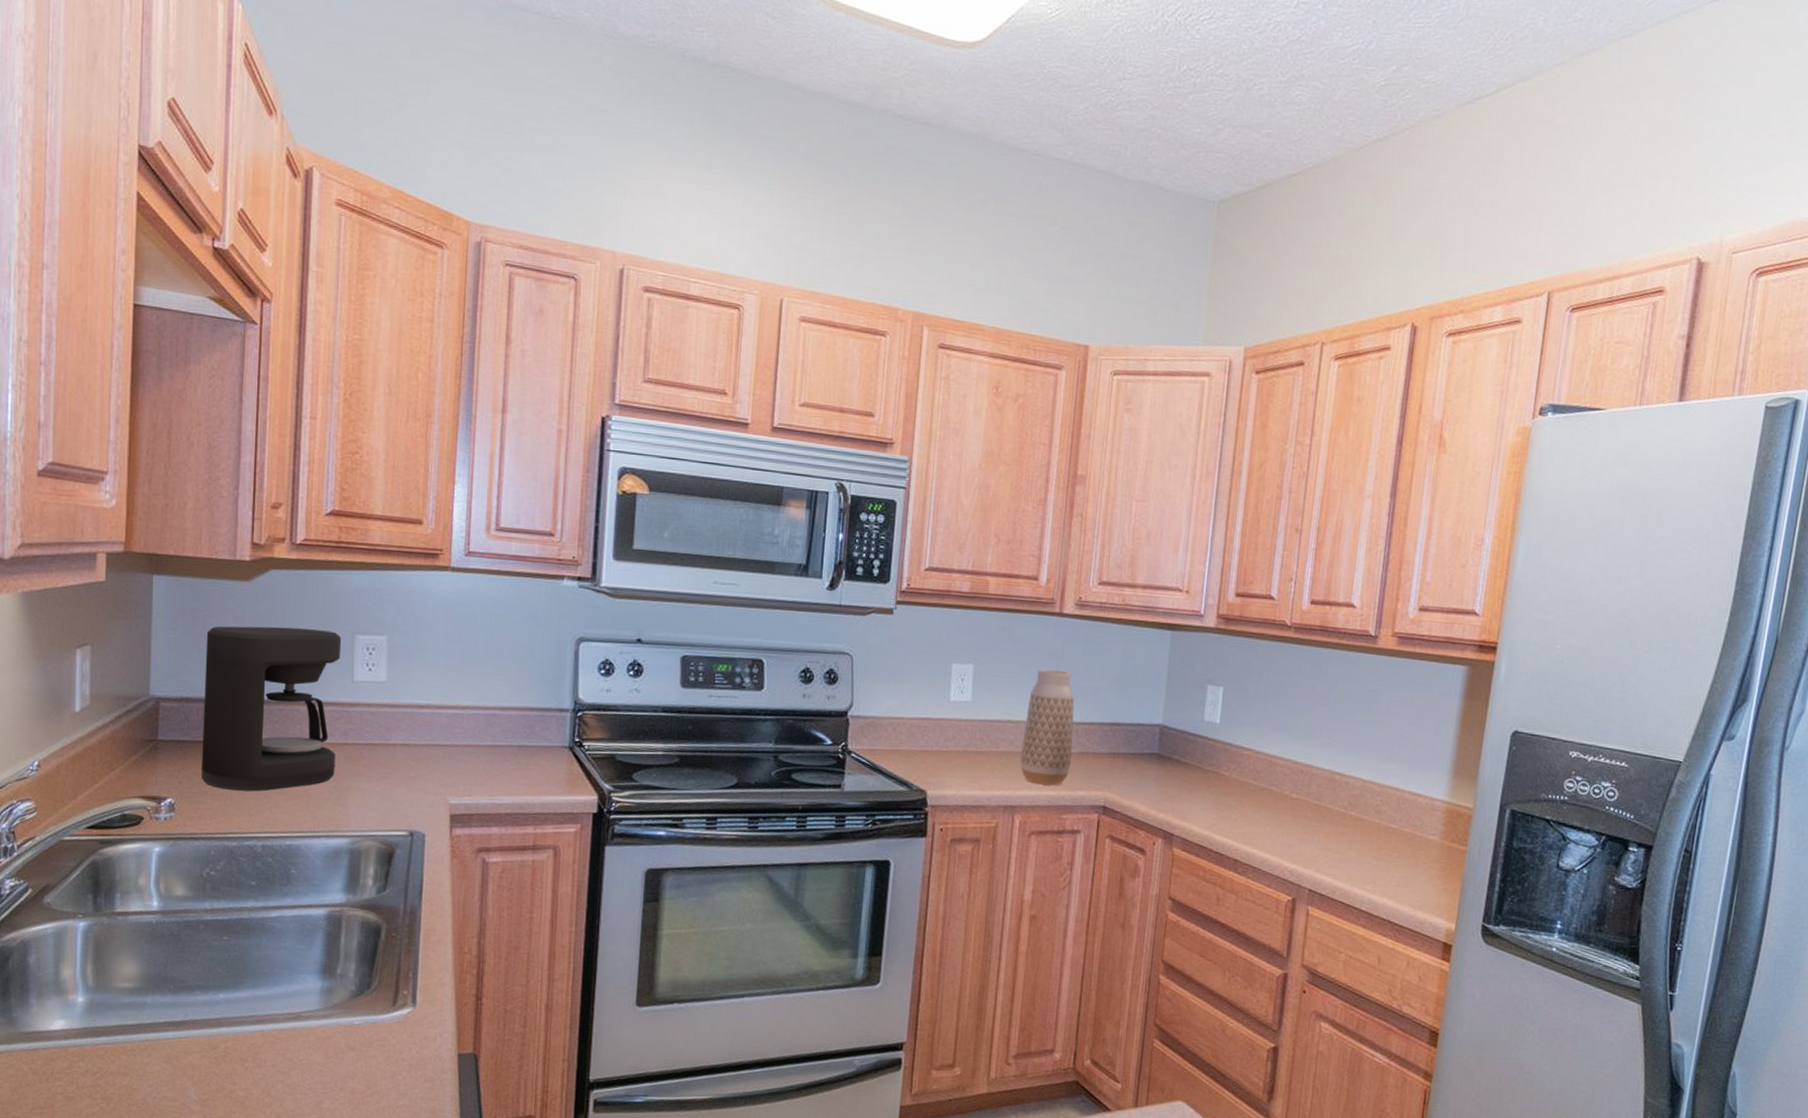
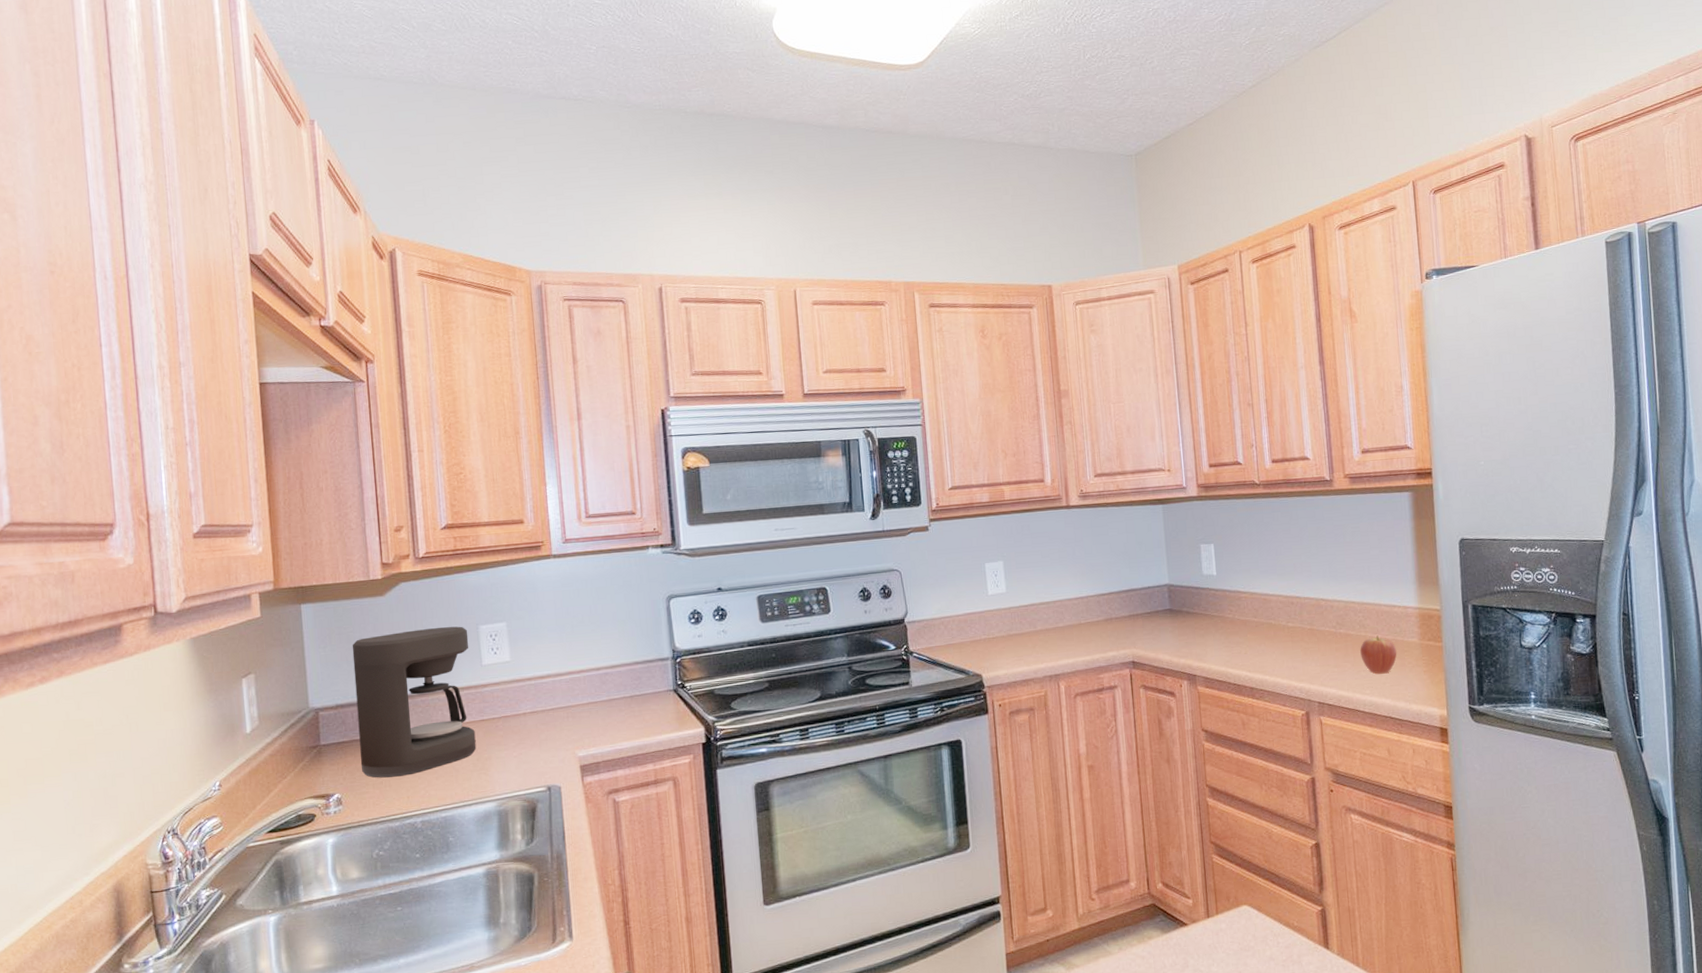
vase: present [1020,669,1075,786] -> none [1054,553,1100,653]
fruit: none [1369,825,1413,871] -> present [1360,635,1397,674]

